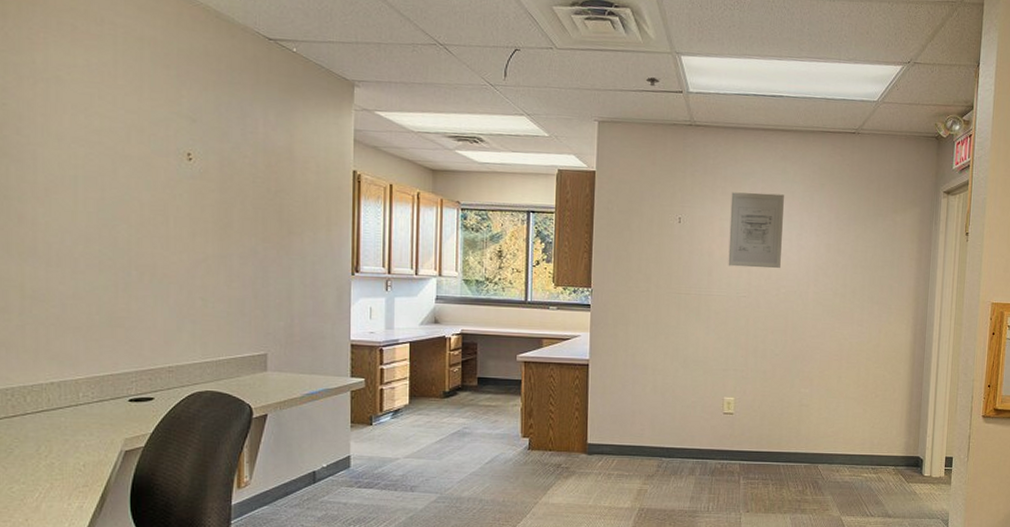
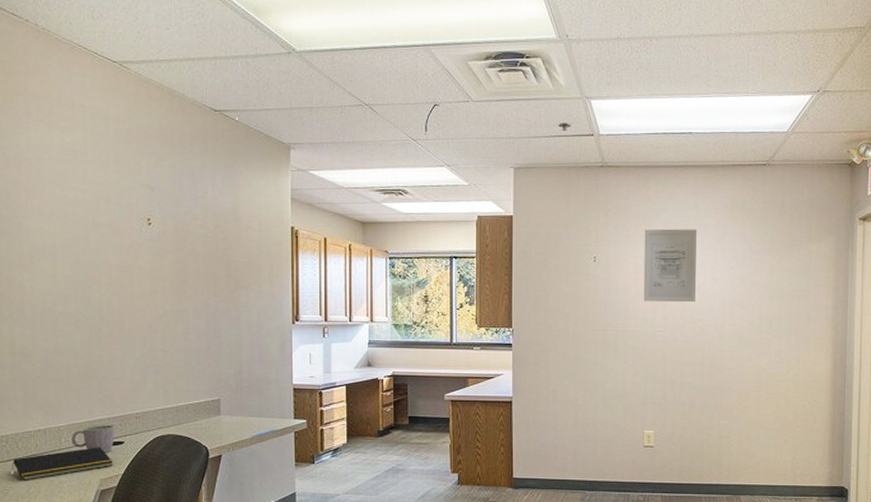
notepad: none [18,403,140,439] -> present [12,447,113,480]
mug: none [91,379,144,410] -> present [71,425,116,453]

